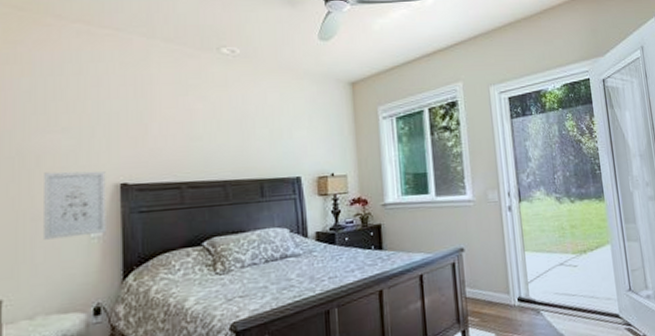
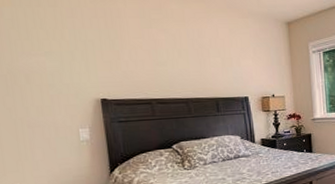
wall art: present [44,171,106,240] -> none [34,88,93,142]

